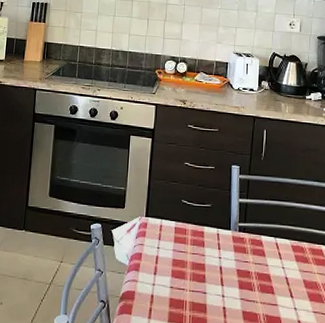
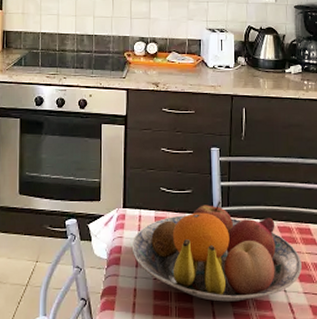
fruit bowl: none [151,216,313,315] -> present [131,201,302,302]

